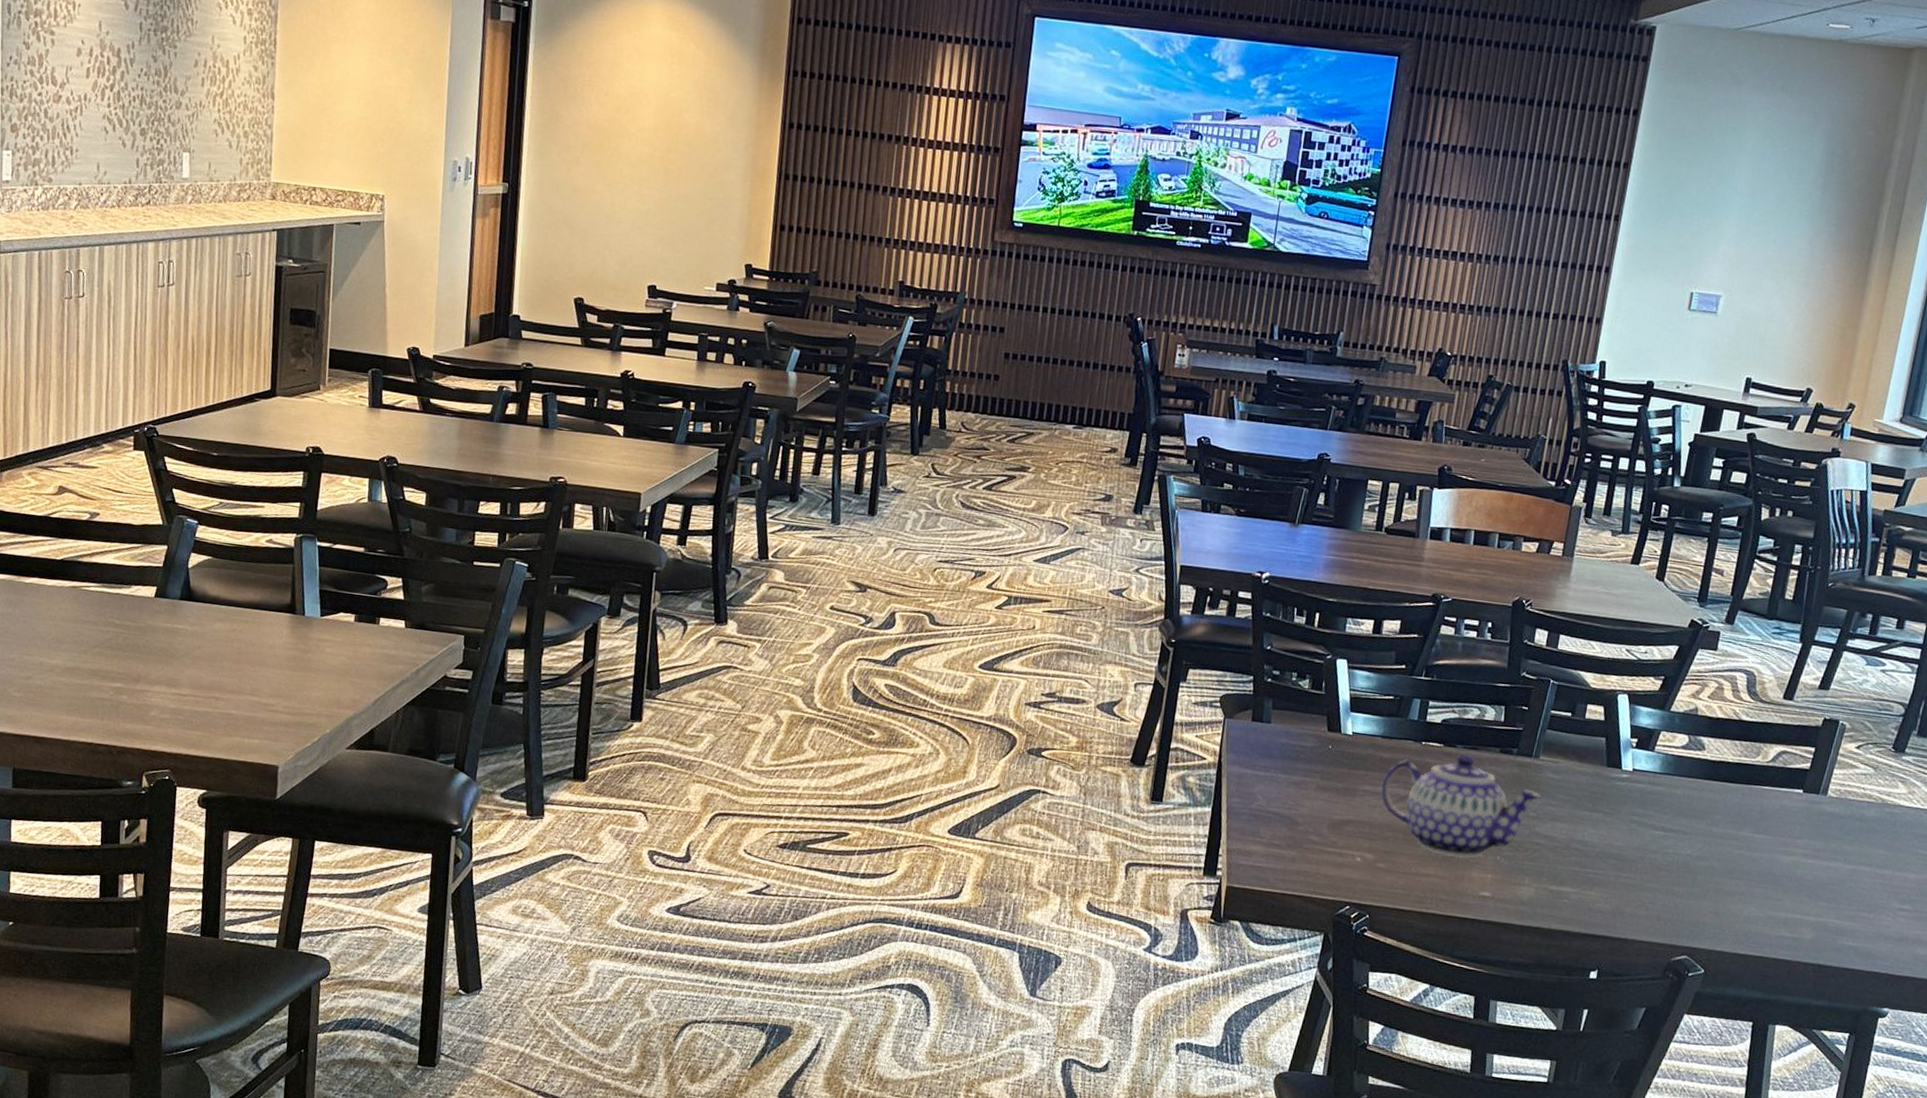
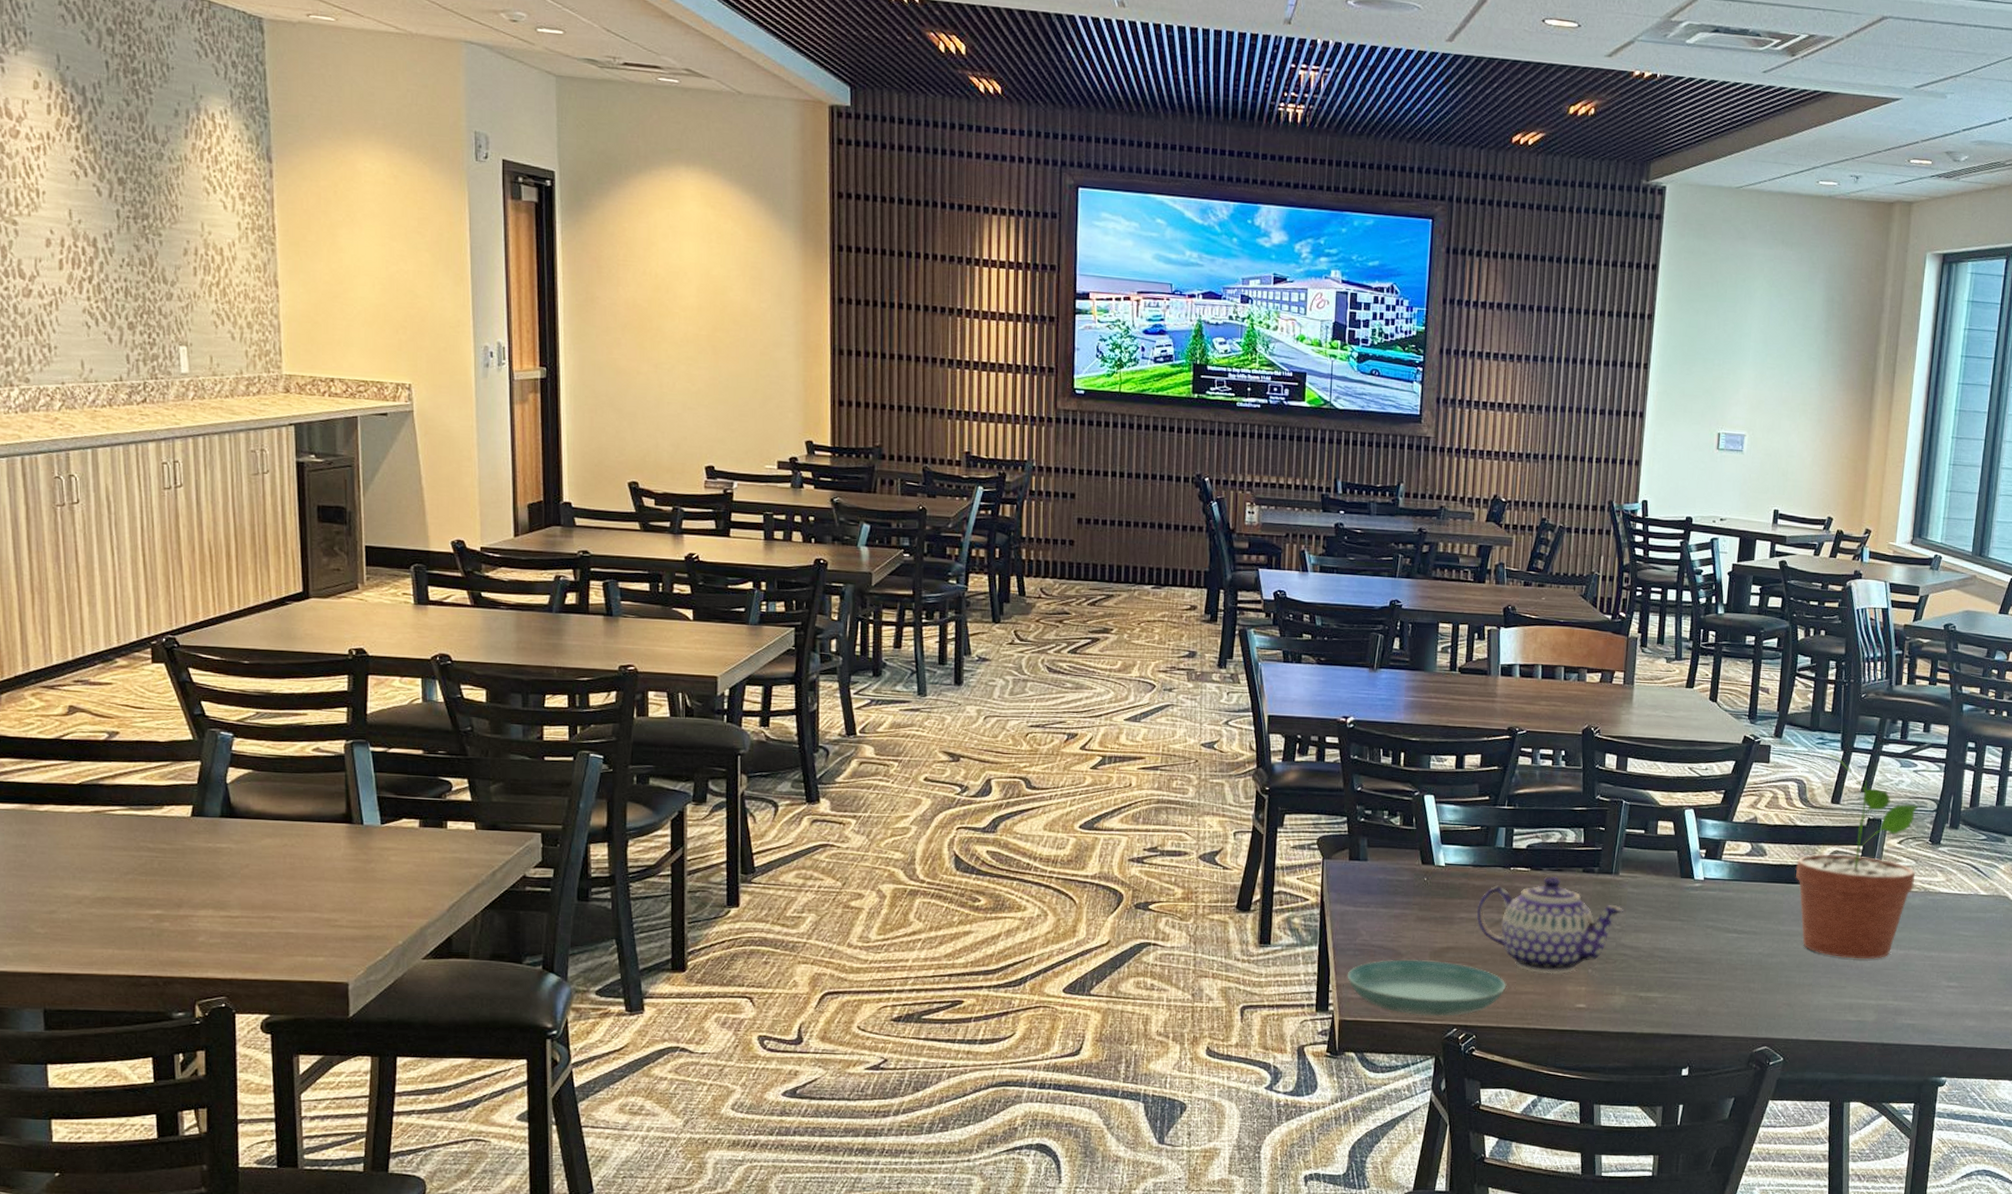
saucer: none [1238,827,1408,893] -> present [1347,959,1507,1016]
potted plant: none [1736,644,1883,872] -> present [1795,753,1919,959]

